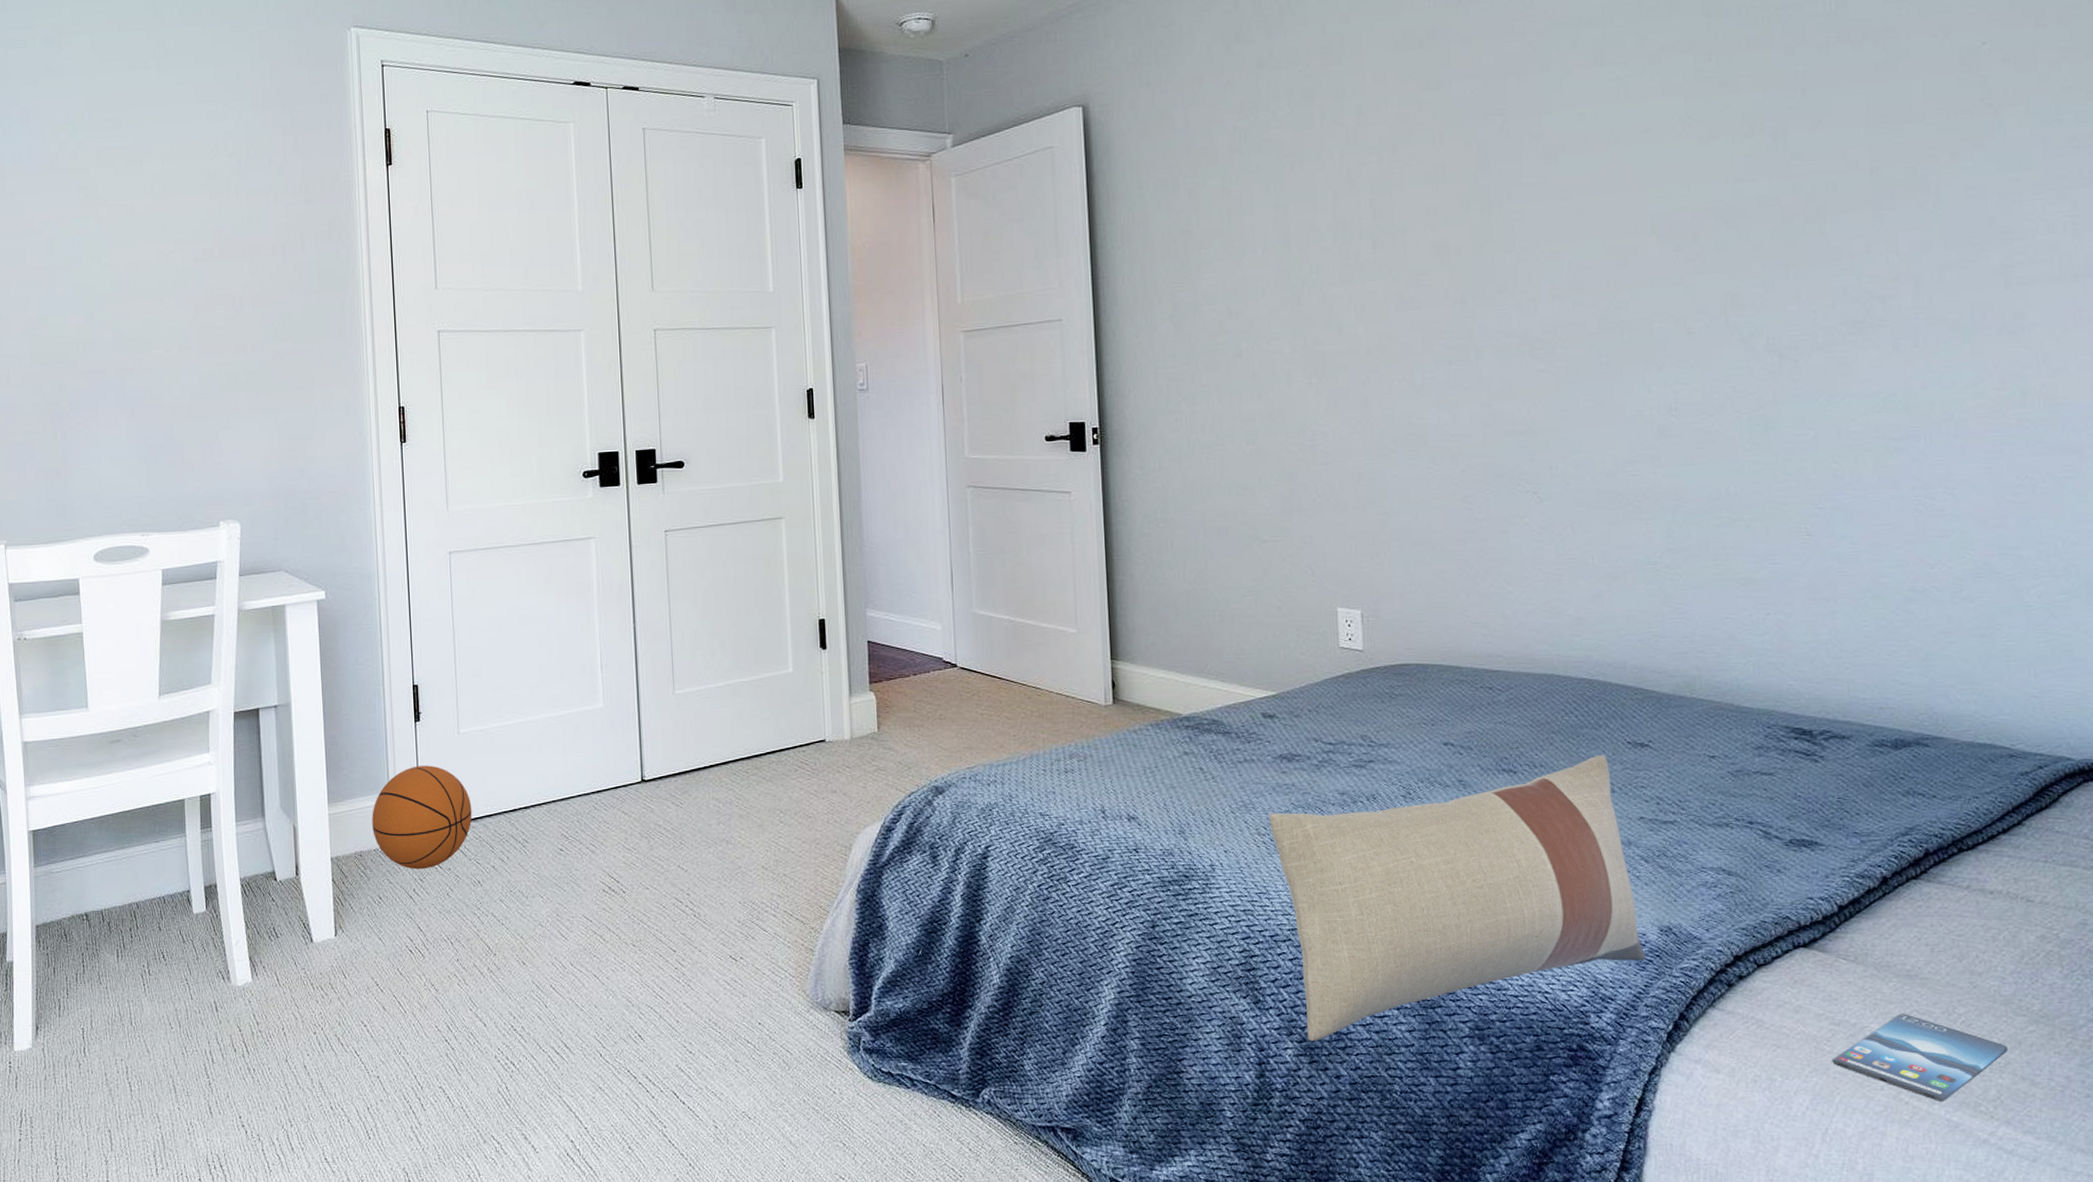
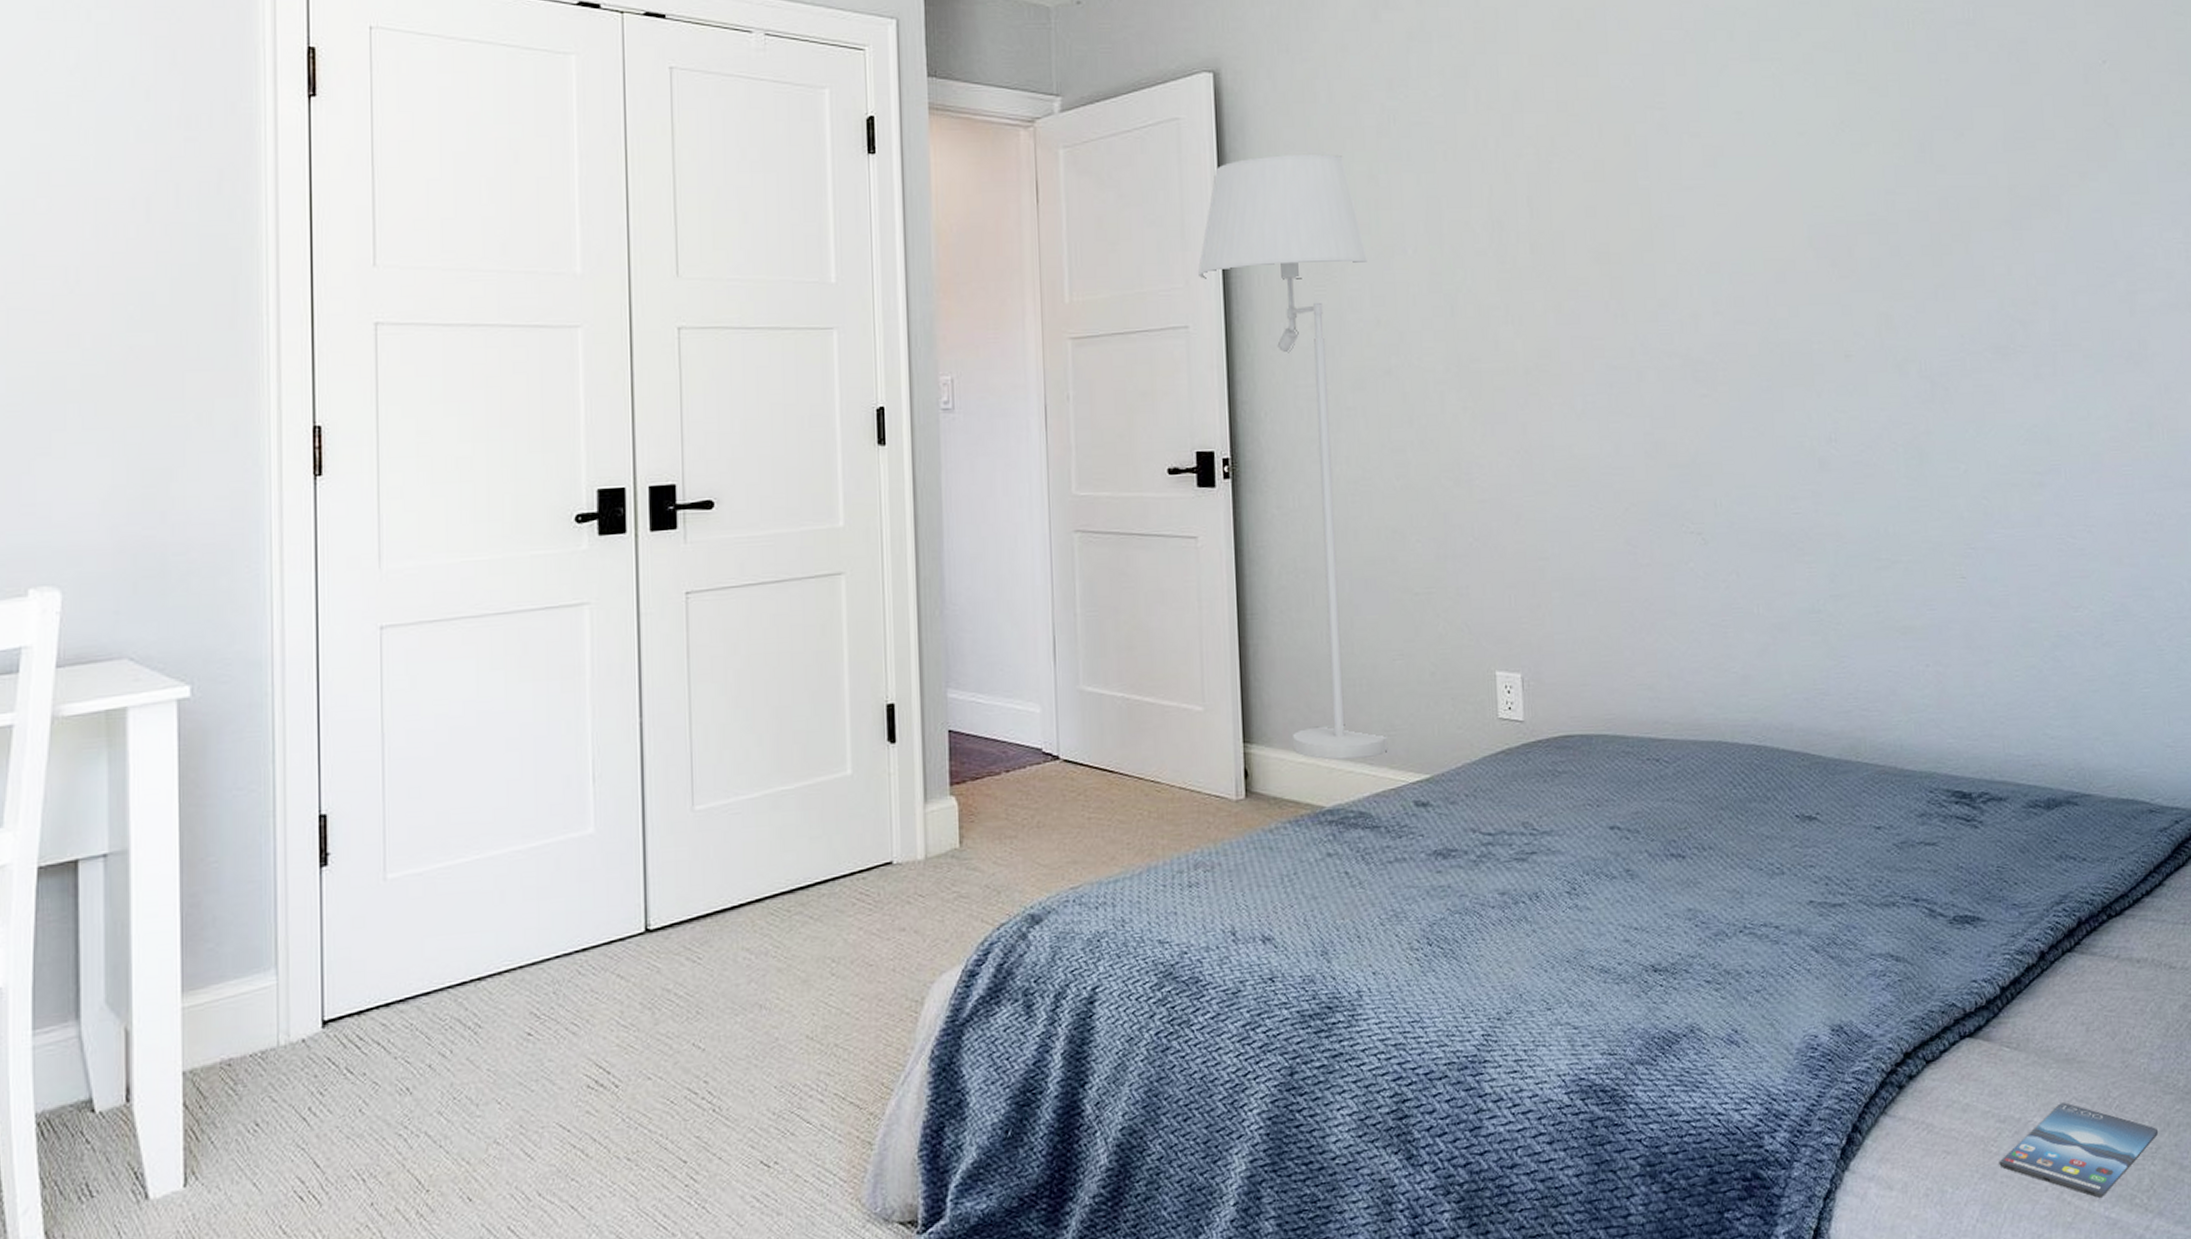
basketball: present [372,765,472,870] -> none [249,927,401,1079]
floor lamp: none [1070,171,1238,677] -> present [1198,154,1388,760]
pillow: present [1269,754,1645,1042] -> none [1423,831,1818,1201]

